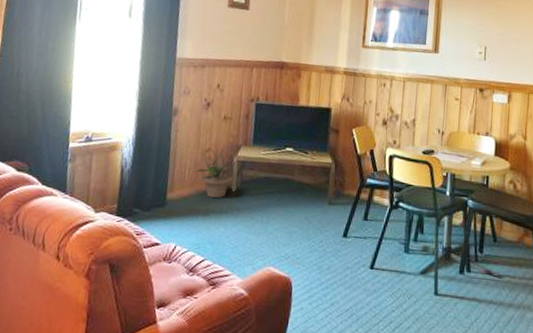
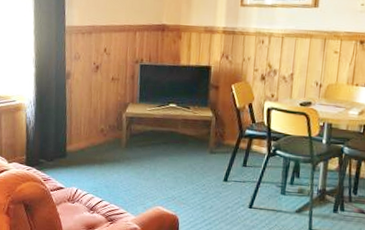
potted plant: present [196,146,237,199] -> none [90,105,126,150]

